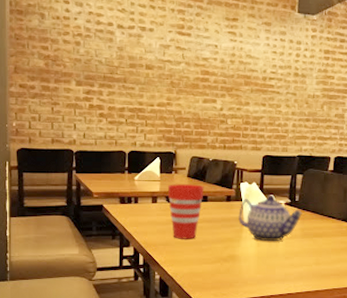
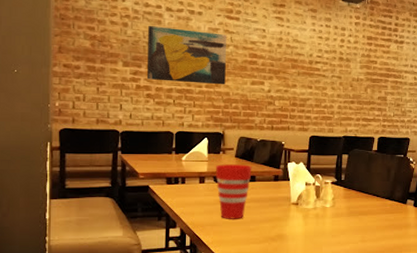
wall art: none [100,44,179,103] -> present [147,26,227,85]
teapot: present [238,195,302,242] -> none [286,174,348,220]

